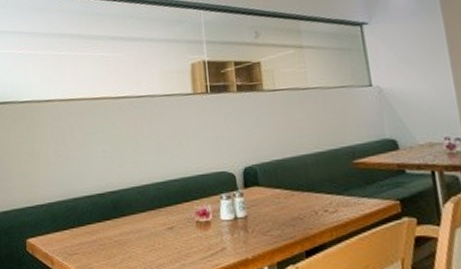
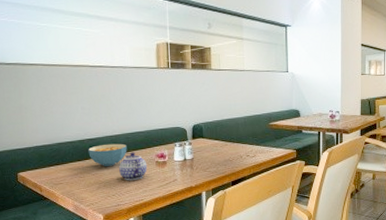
cereal bowl: none [110,196,158,229] -> present [88,143,127,166]
teapot: none [148,208,186,250] -> present [119,152,148,181]

